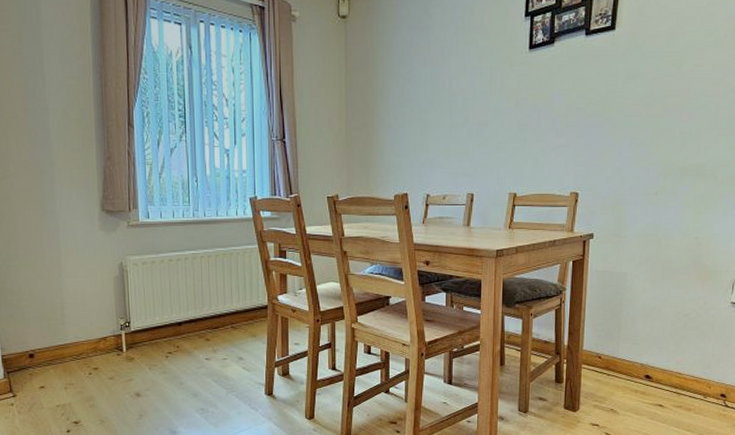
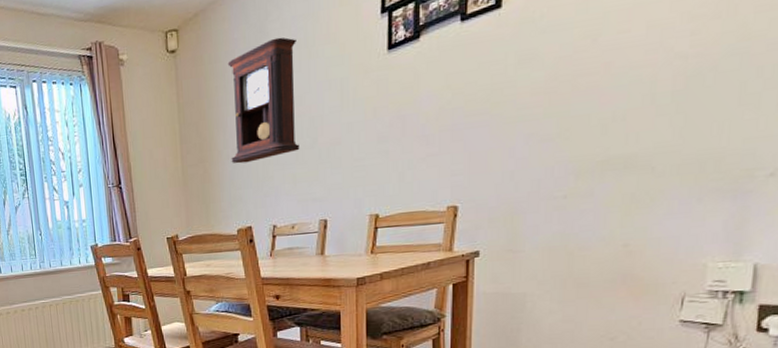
pendulum clock: none [392,21,455,133] -> present [227,37,300,164]

